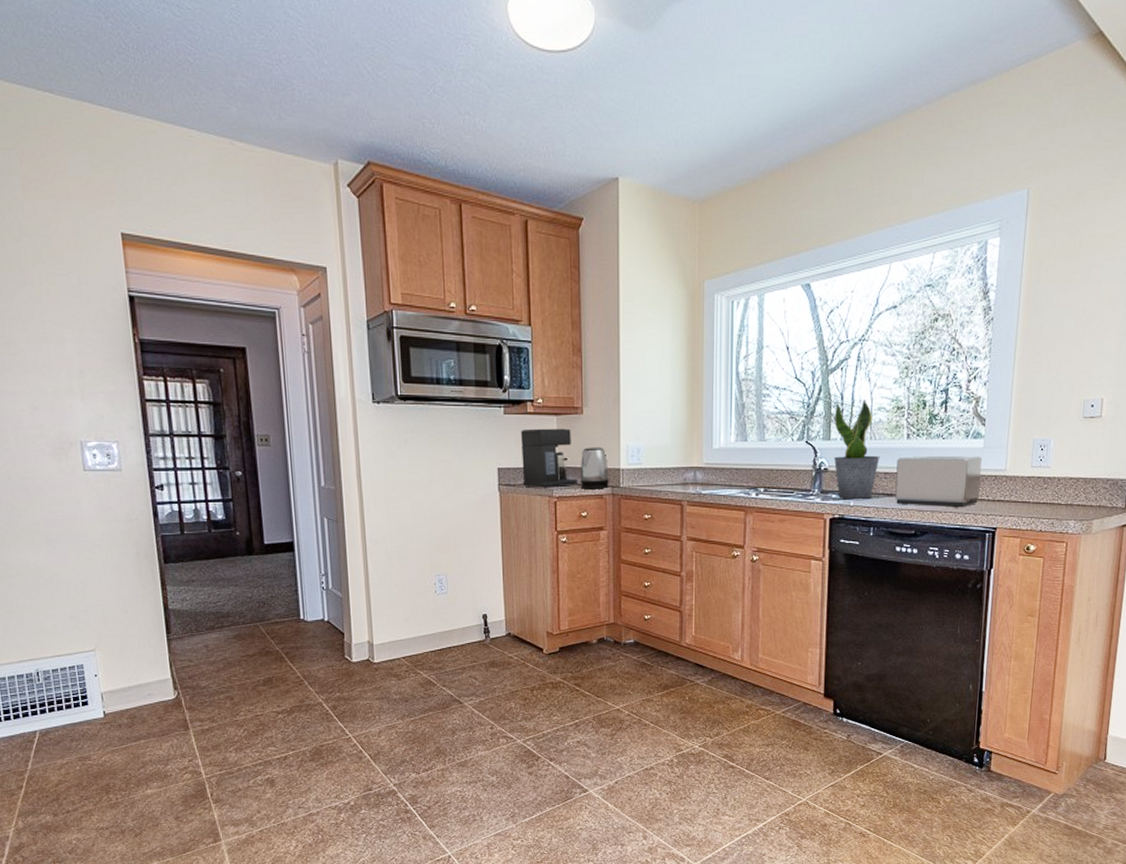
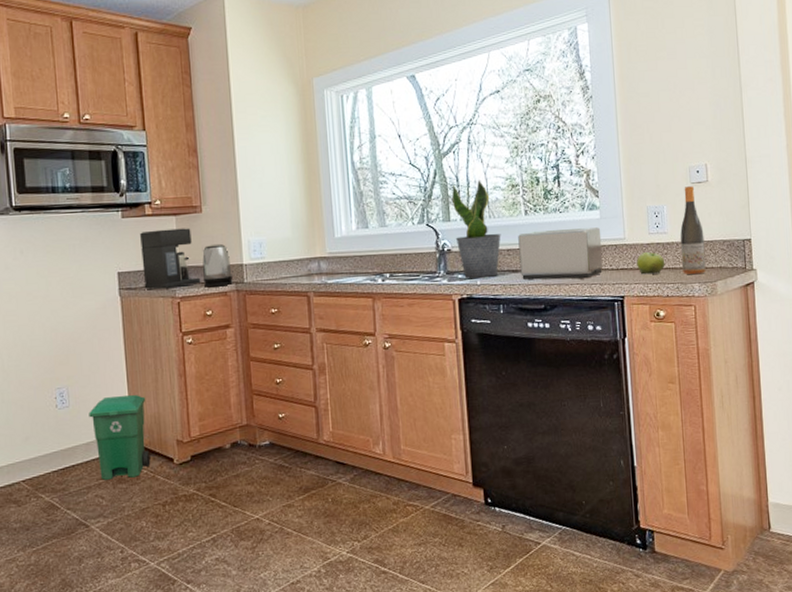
recycling bin: none [465,587,522,663] -> present [89,395,151,480]
fruit: none [1014,484,1044,508] -> present [636,251,665,275]
wine bottle: none [1059,419,1089,512] -> present [679,185,706,275]

